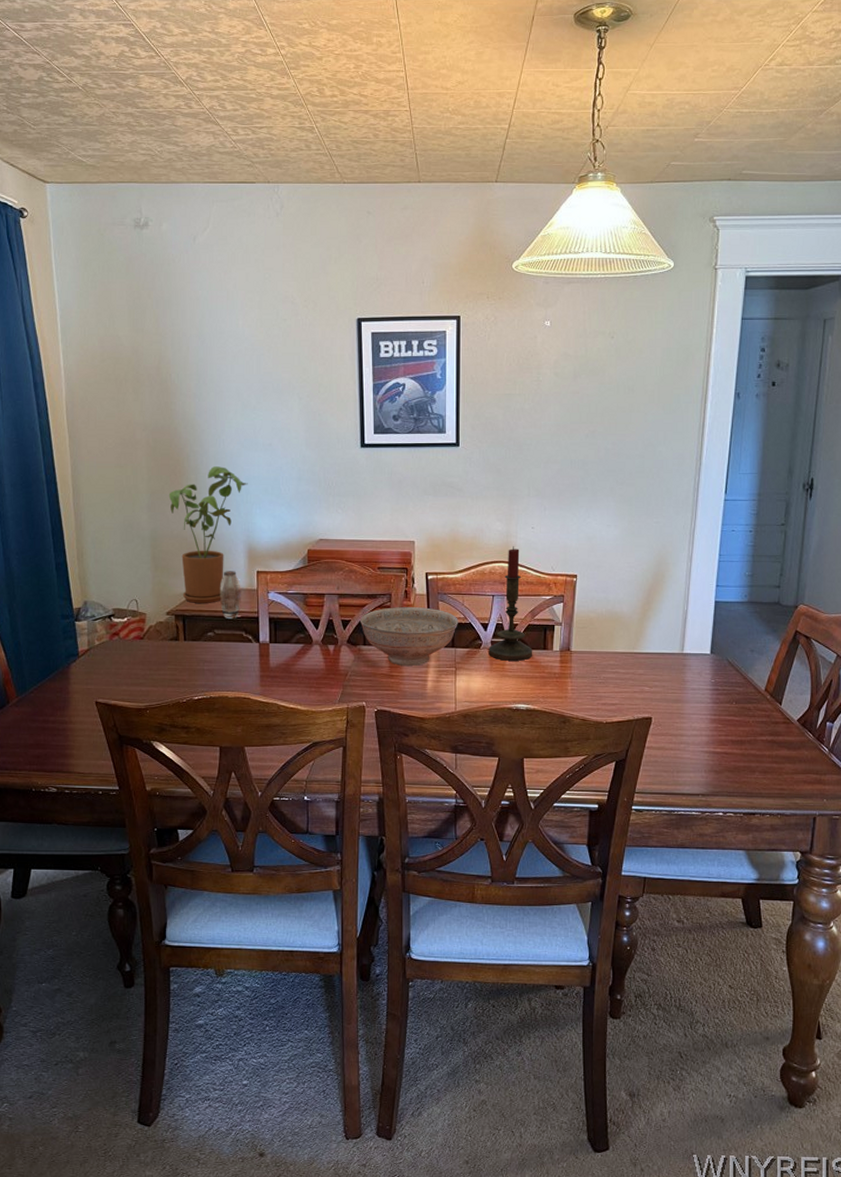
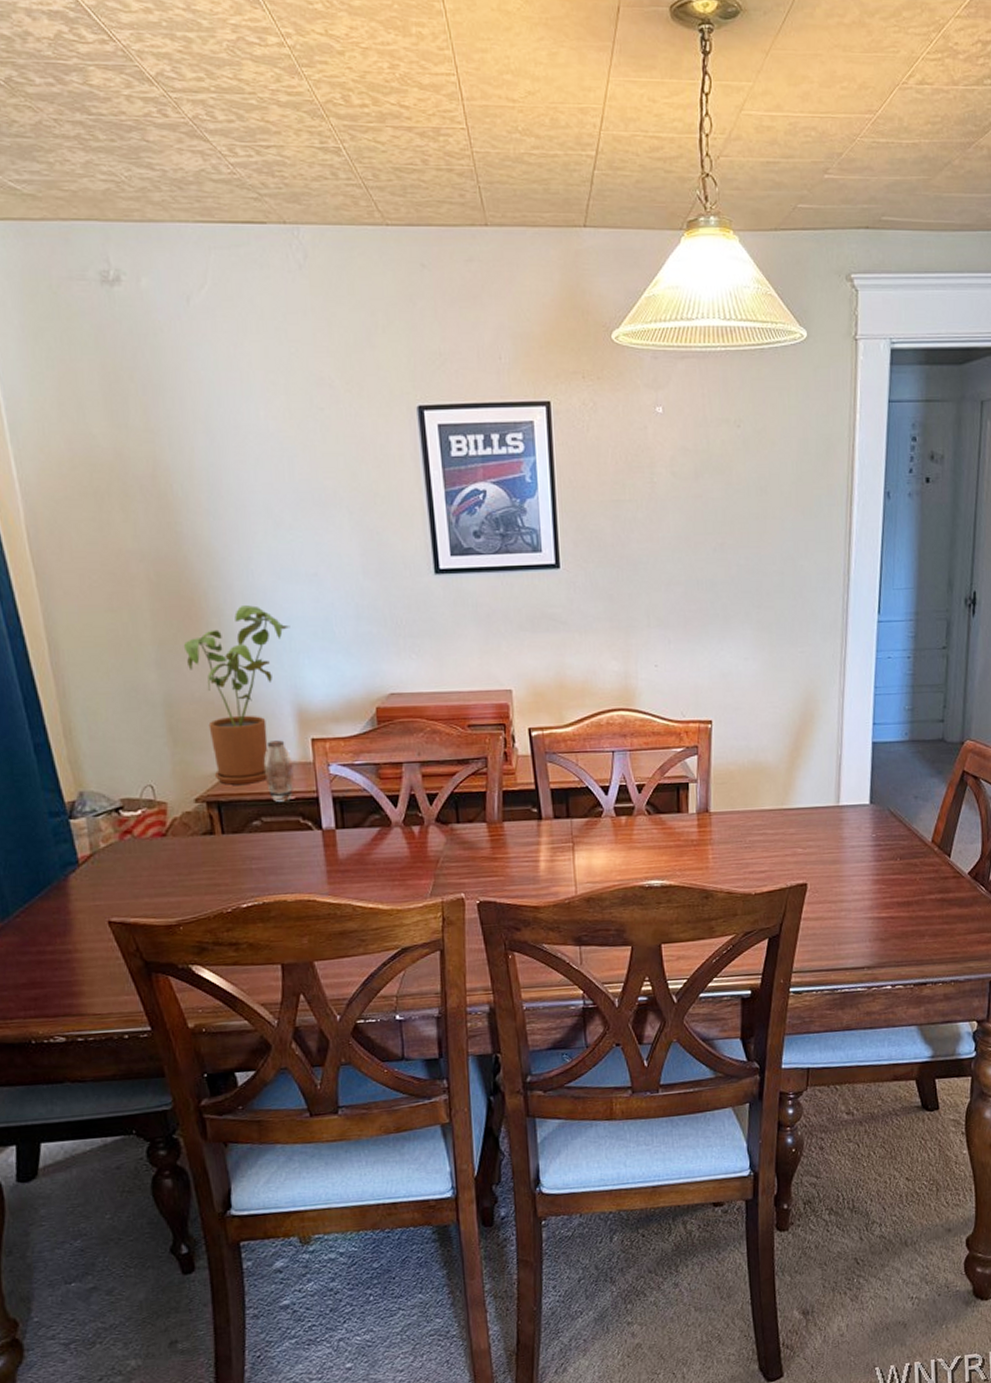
decorative bowl: present [360,607,458,666] -> none [450,771,573,845]
candle: present [489,546,533,661] -> none [611,690,665,830]

